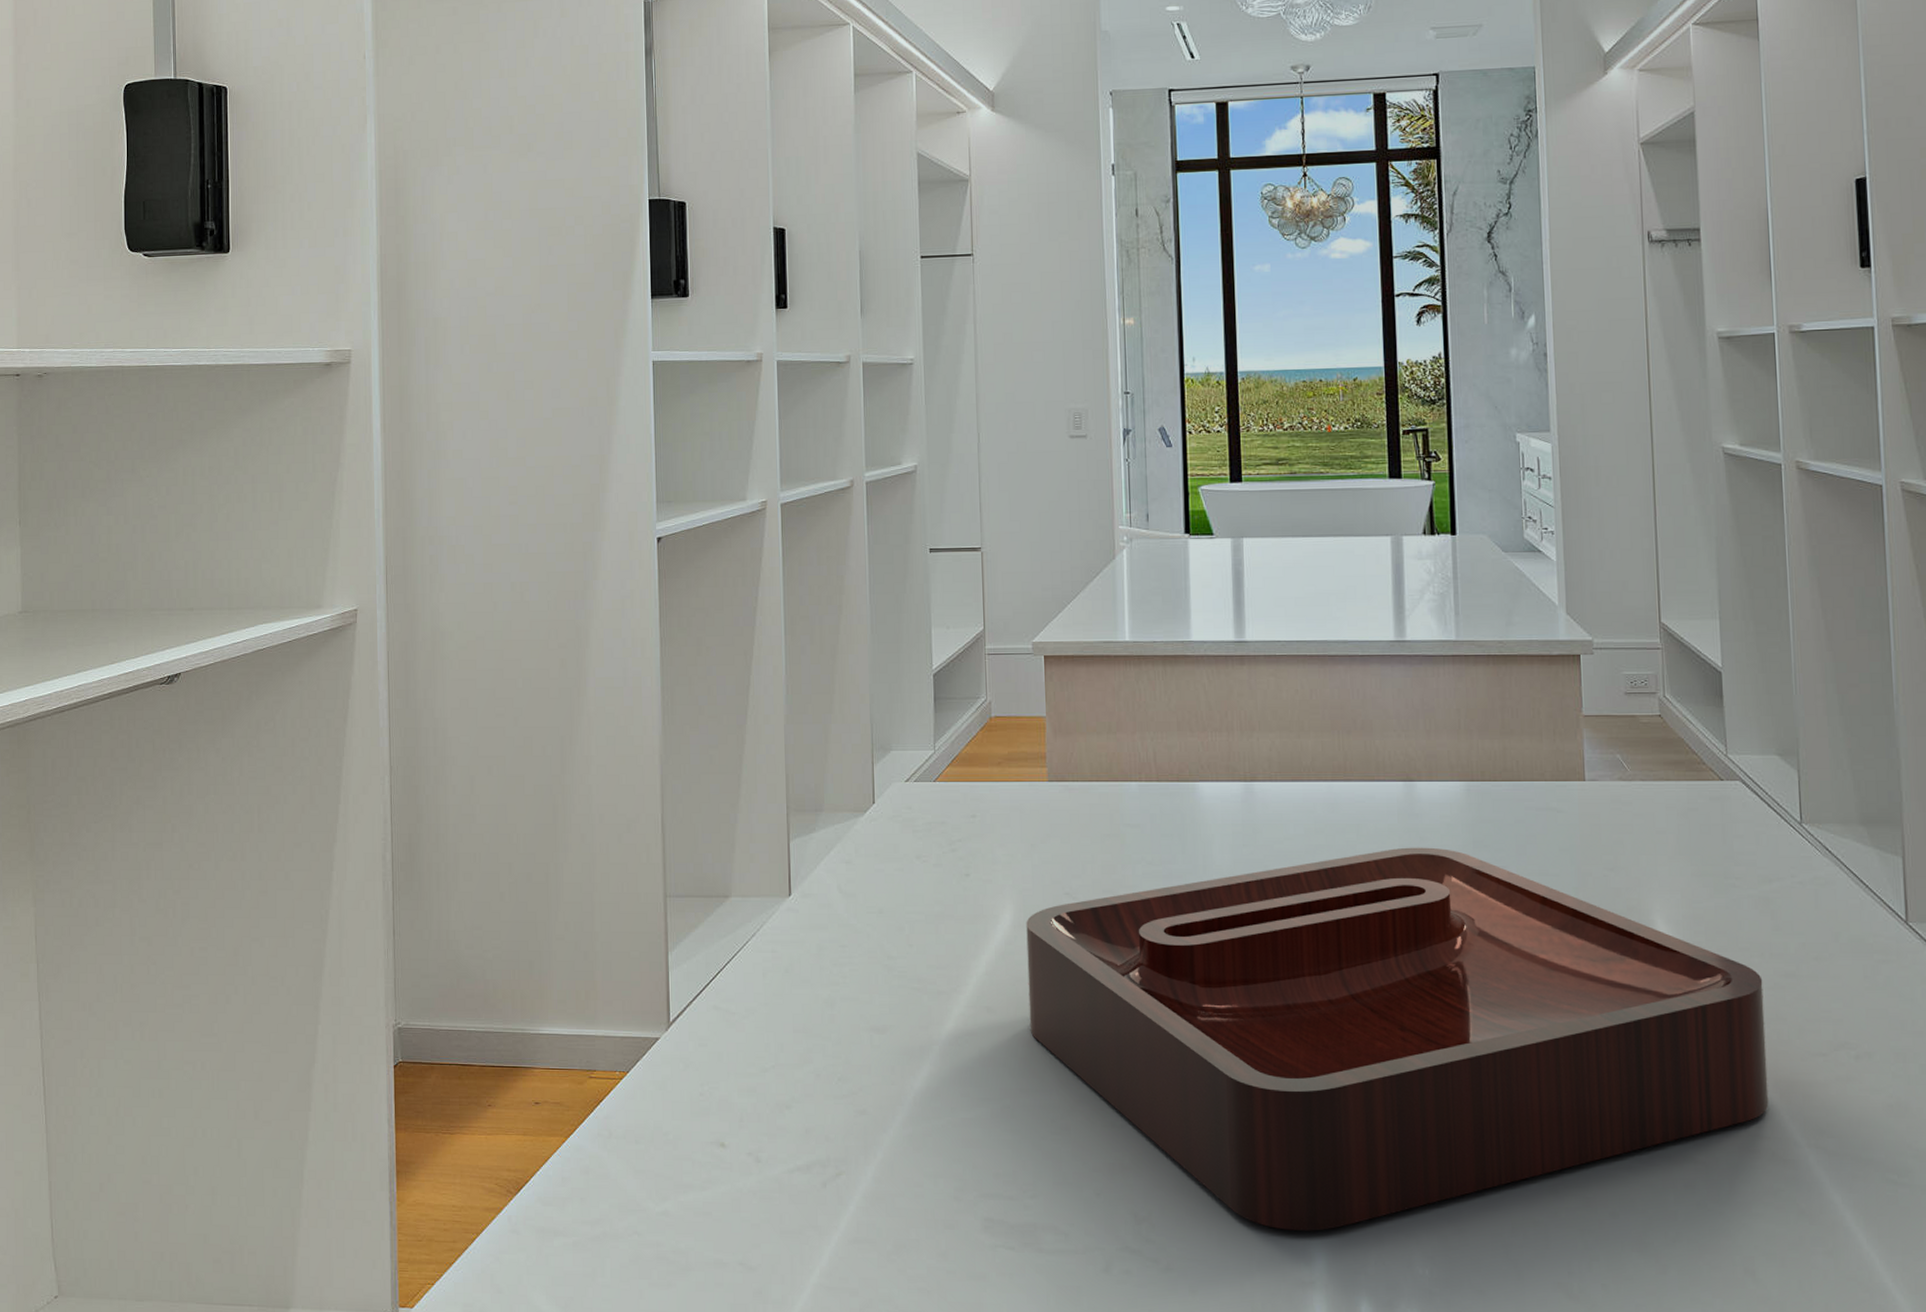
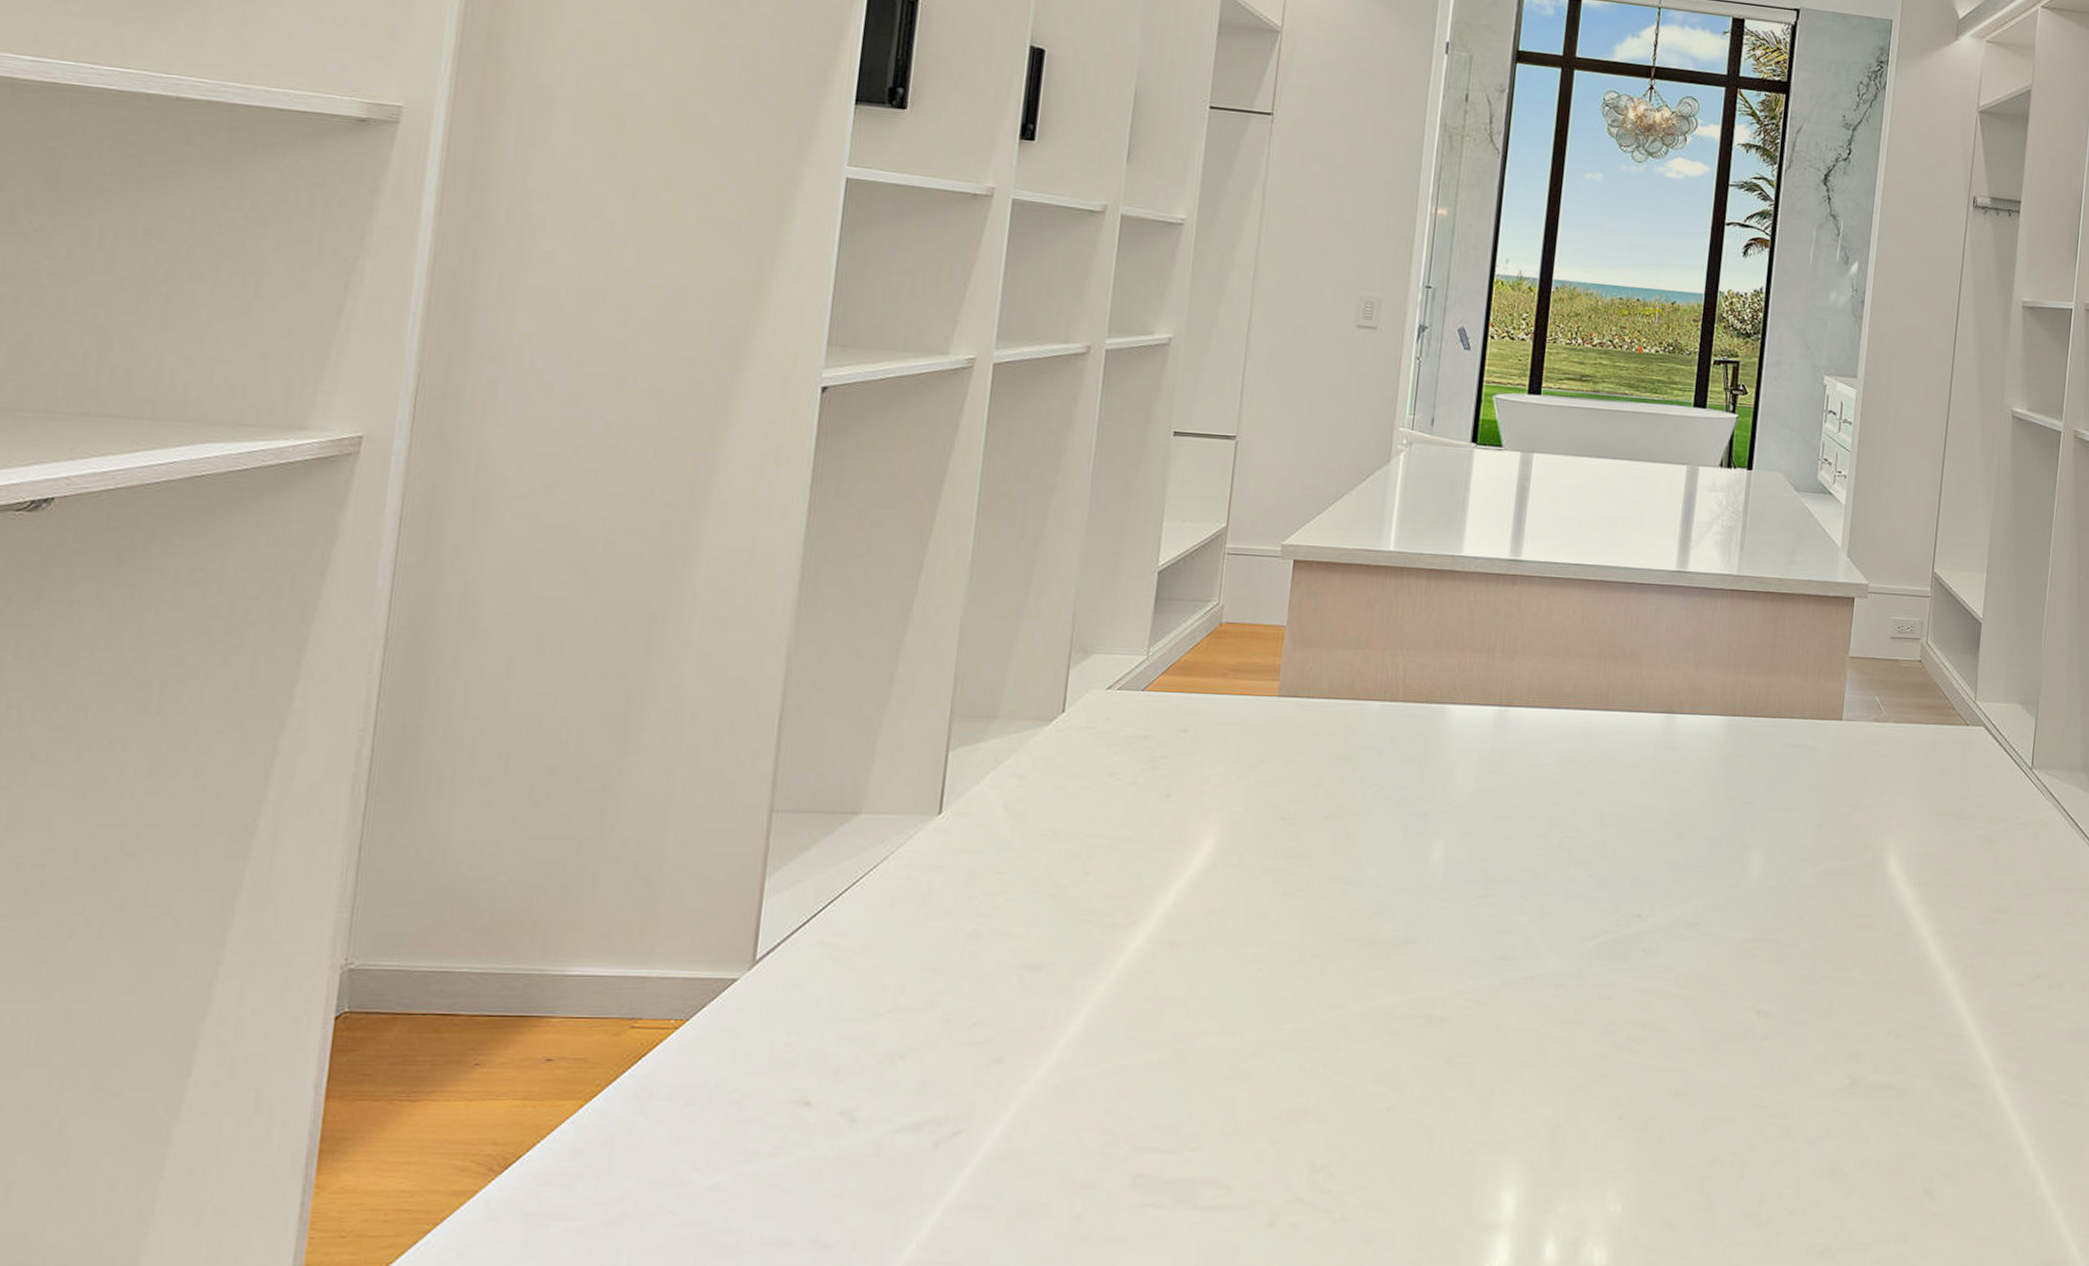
decorative tray: present [1026,847,1769,1231] -> none [1218,780,1978,1173]

